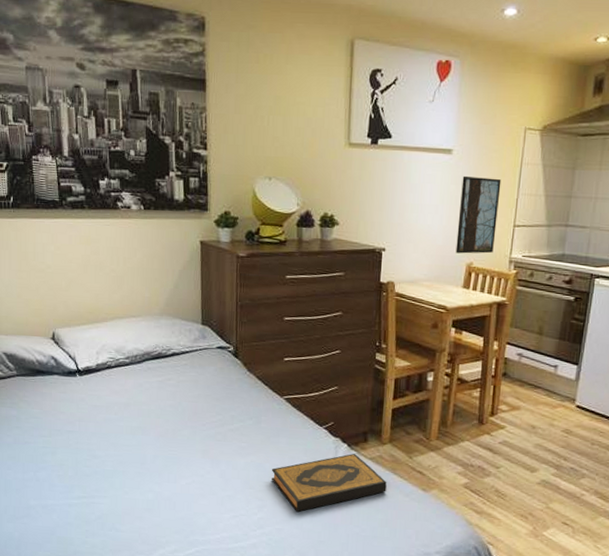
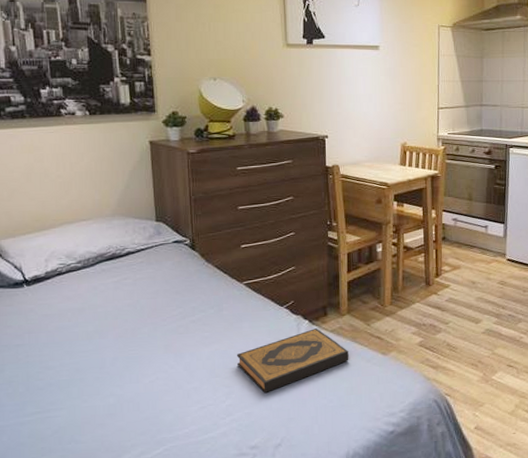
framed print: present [455,175,502,254] -> none [390,67,424,135]

